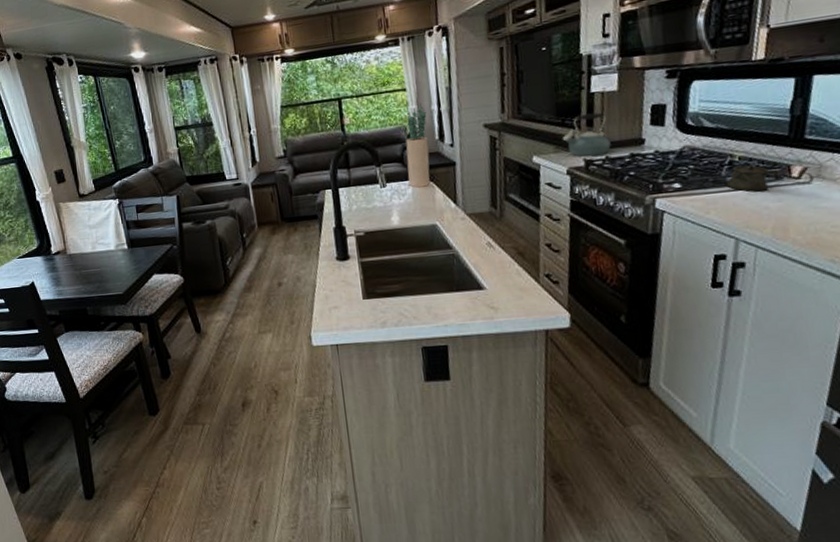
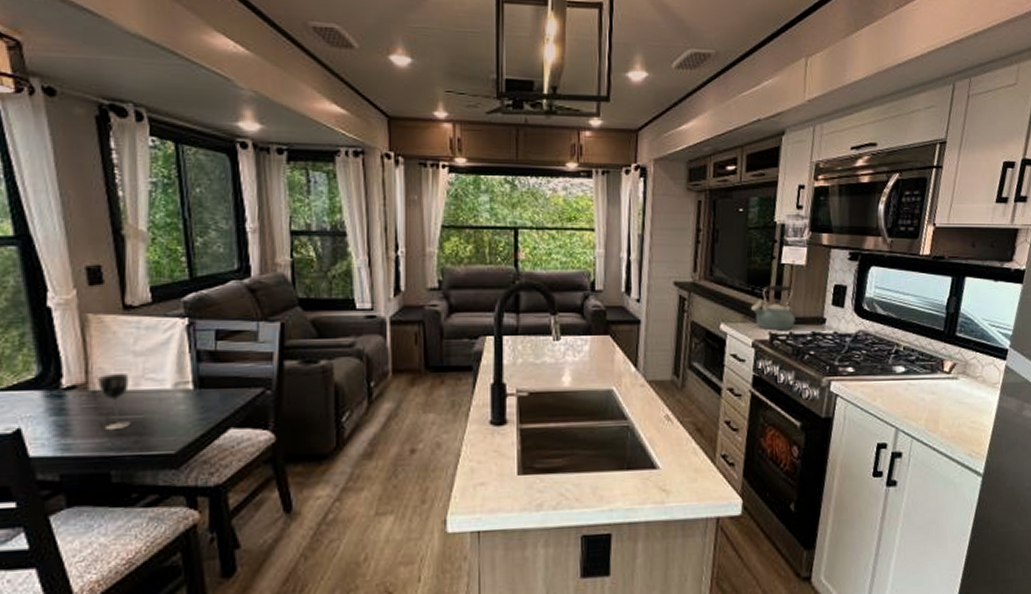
wine glass: none [71,241,94,281] -> present [98,374,131,431]
vase: present [405,102,431,188] -> none [586,247,615,345]
cooking pot: present [726,164,814,193] -> none [891,355,961,384]

